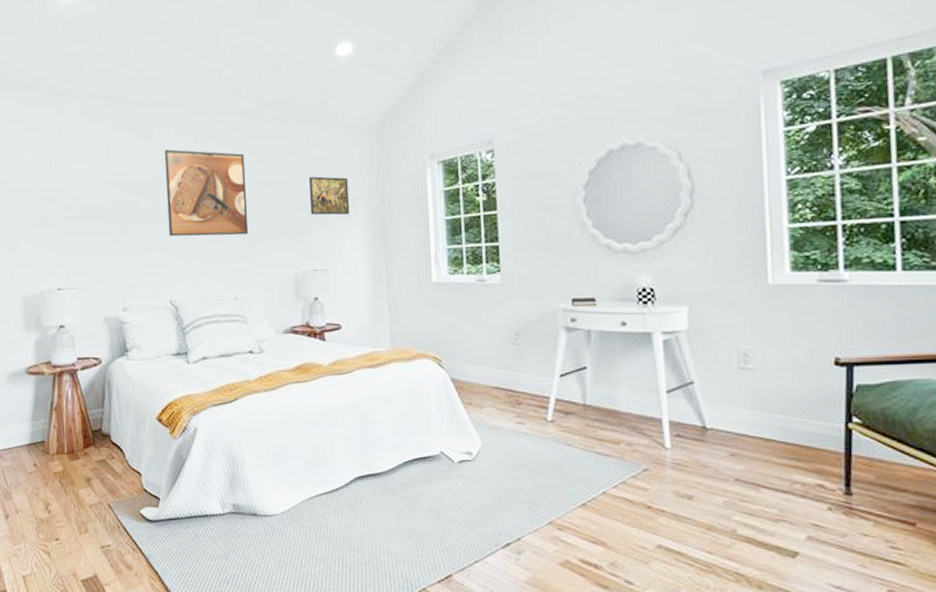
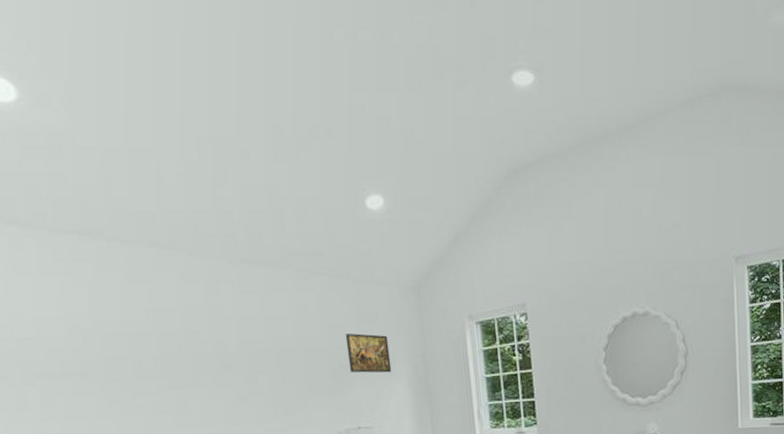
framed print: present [164,149,249,237] -> none [168,298,282,396]

